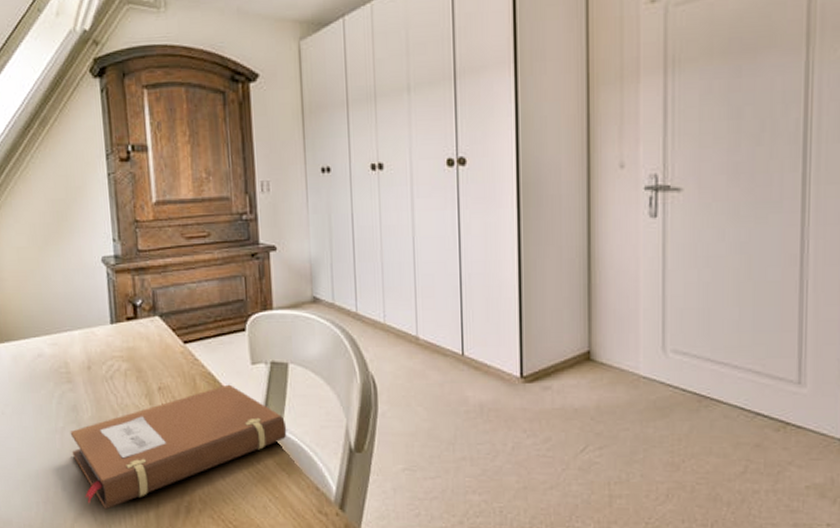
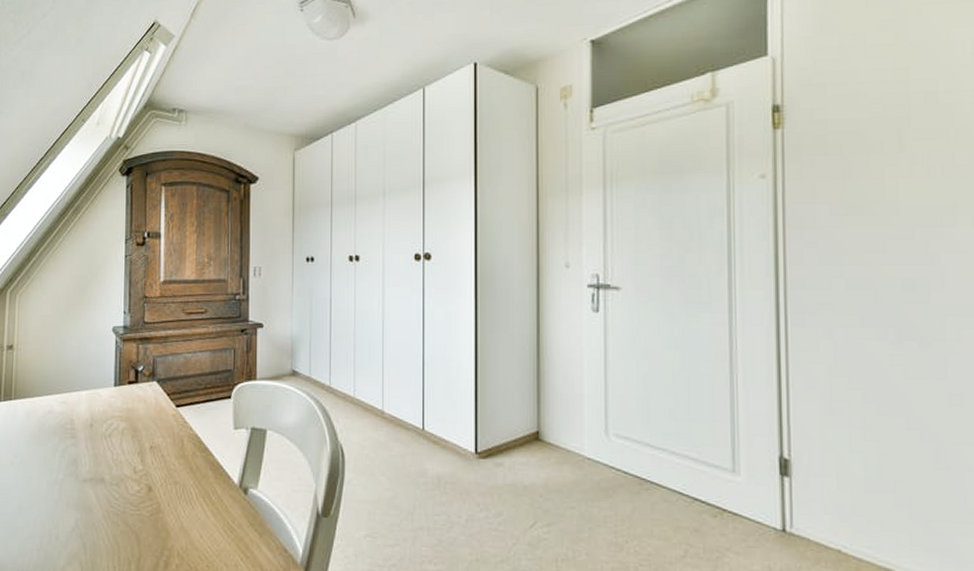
notebook: present [70,384,287,510] -> none [68,446,261,560]

